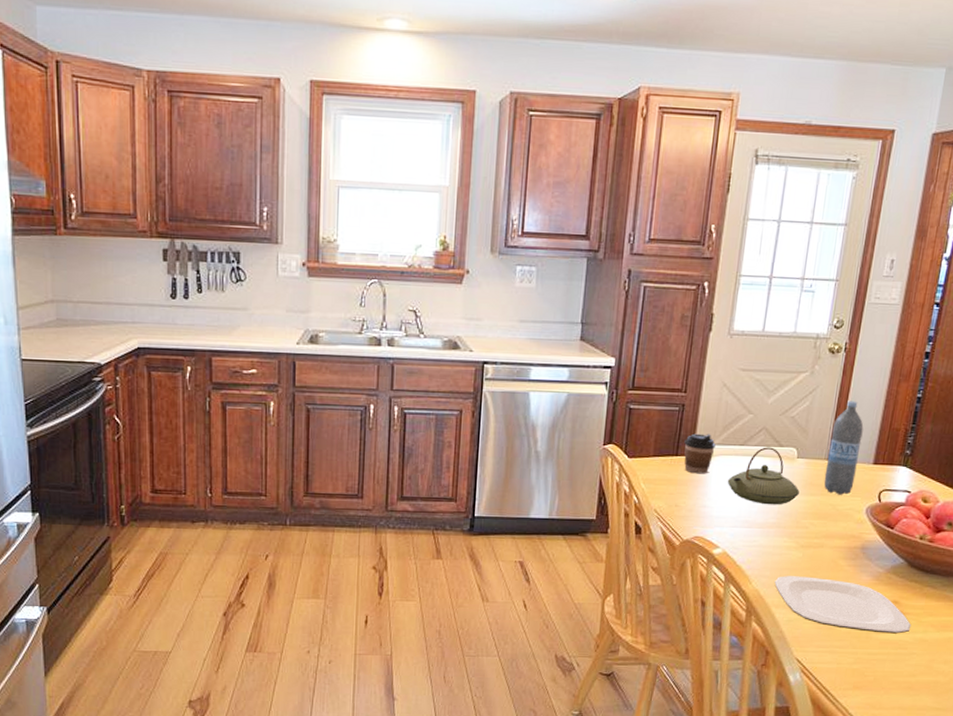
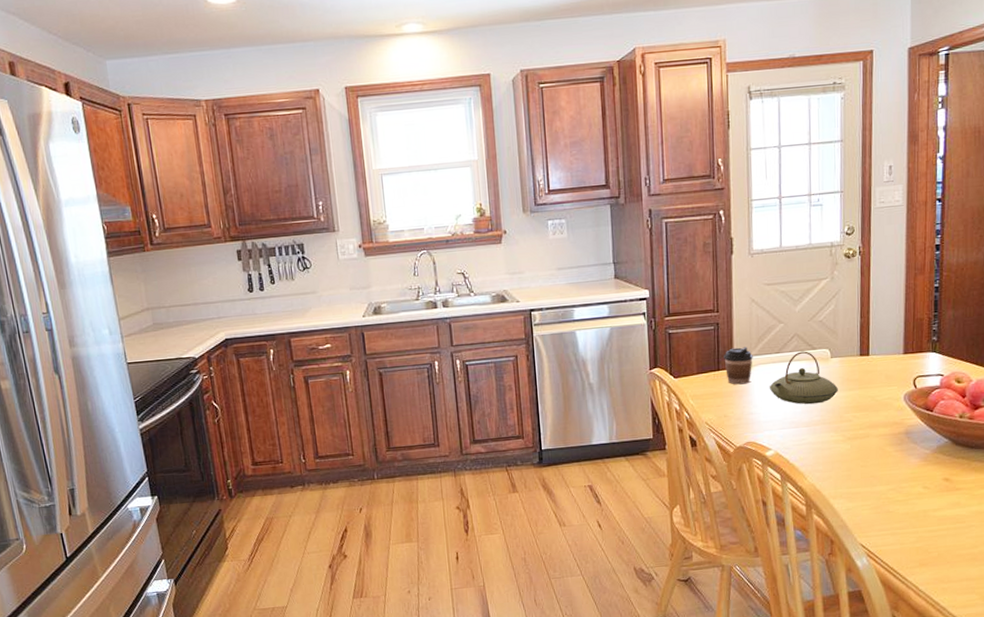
plate: present [774,576,911,634] -> none [828,465,965,511]
water bottle: present [824,400,864,495] -> none [859,298,889,387]

